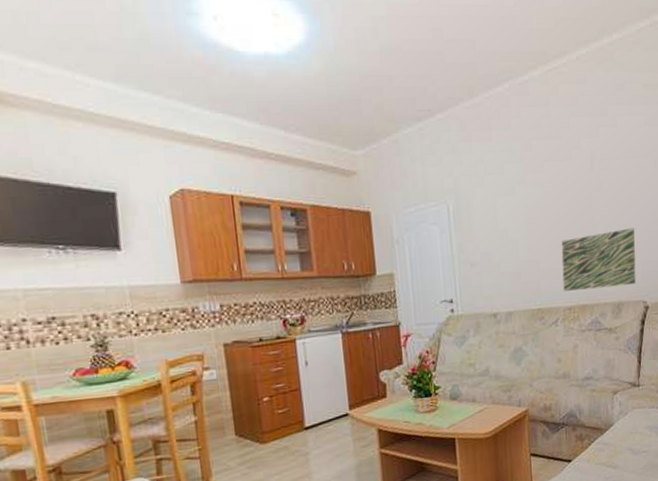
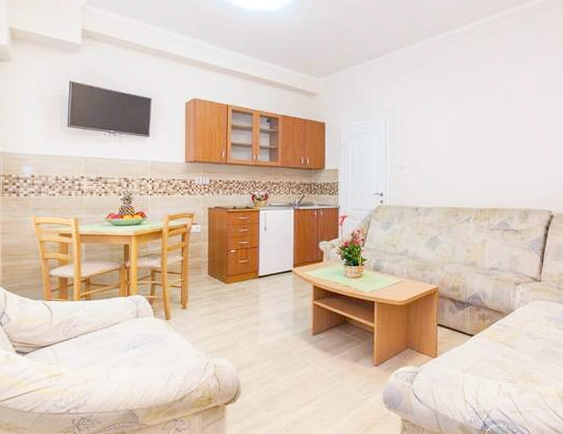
wall art: present [561,227,636,291] -> none [477,150,545,197]

